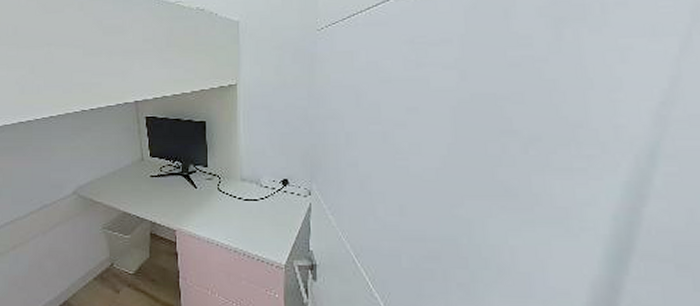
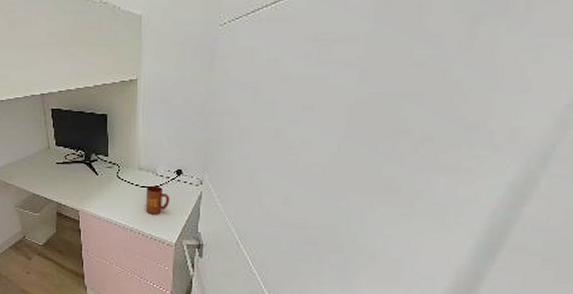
mug: none [249,198,277,232] -> present [145,185,170,215]

